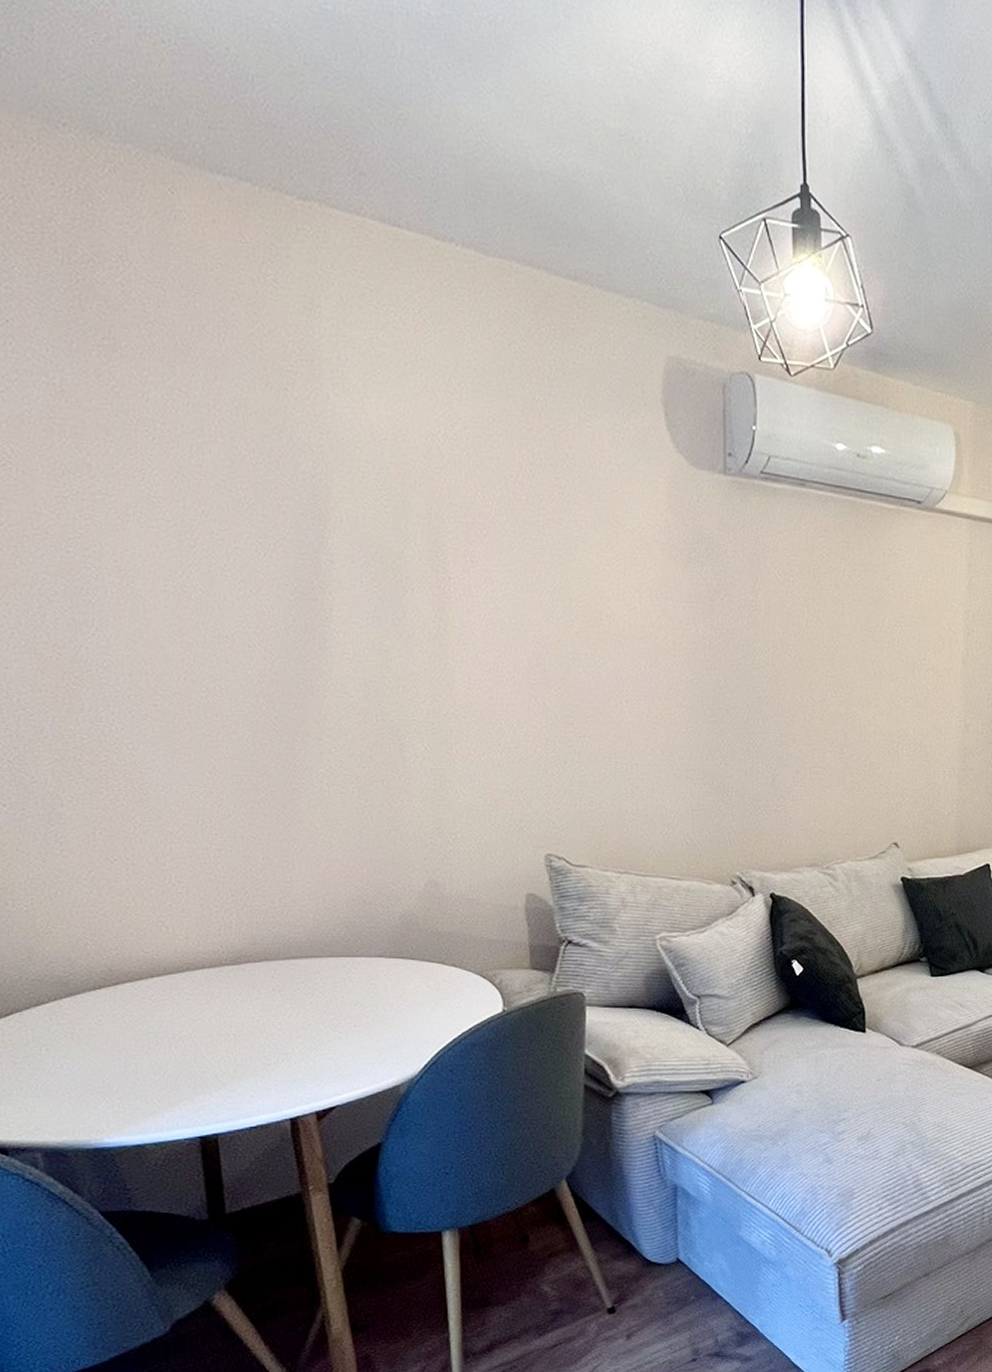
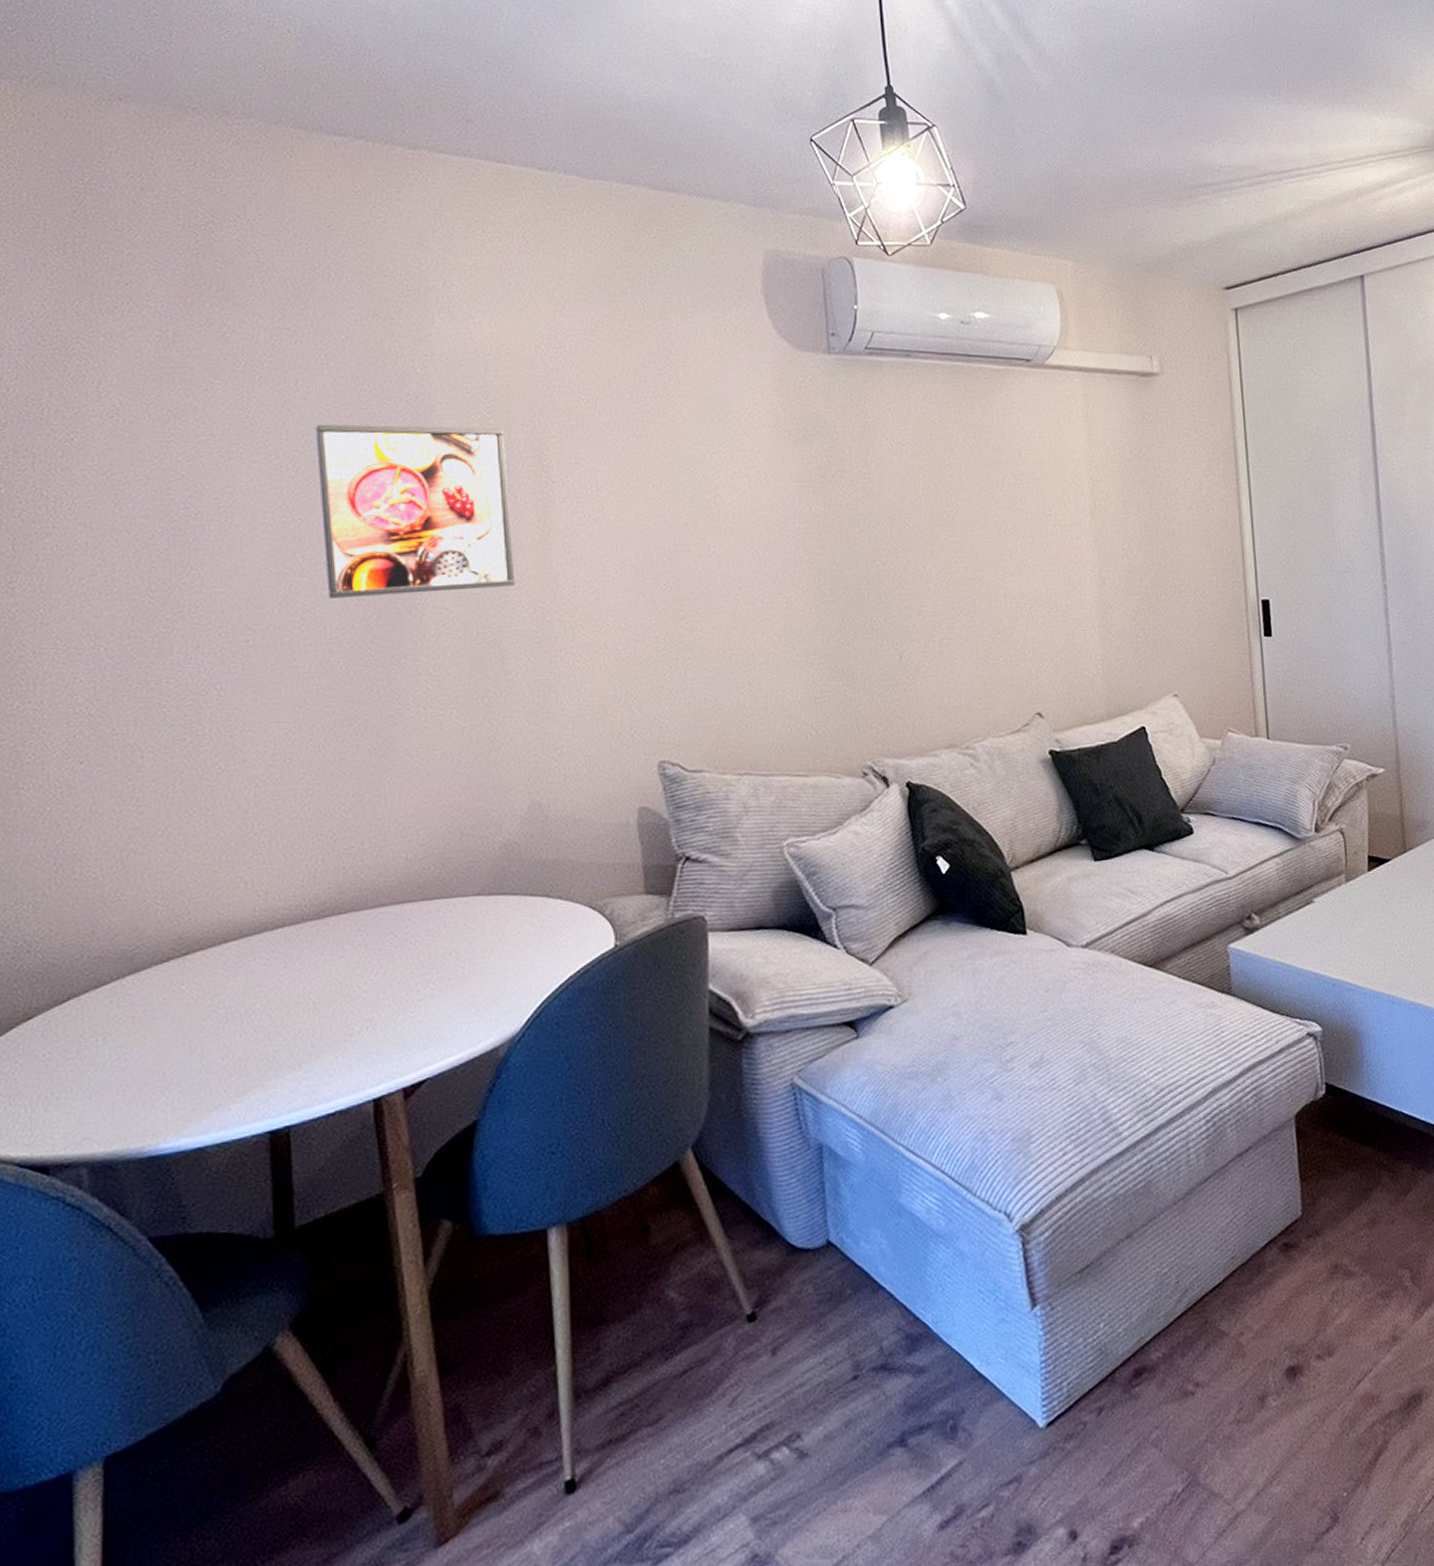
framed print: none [211,494,413,677] -> present [314,424,516,598]

